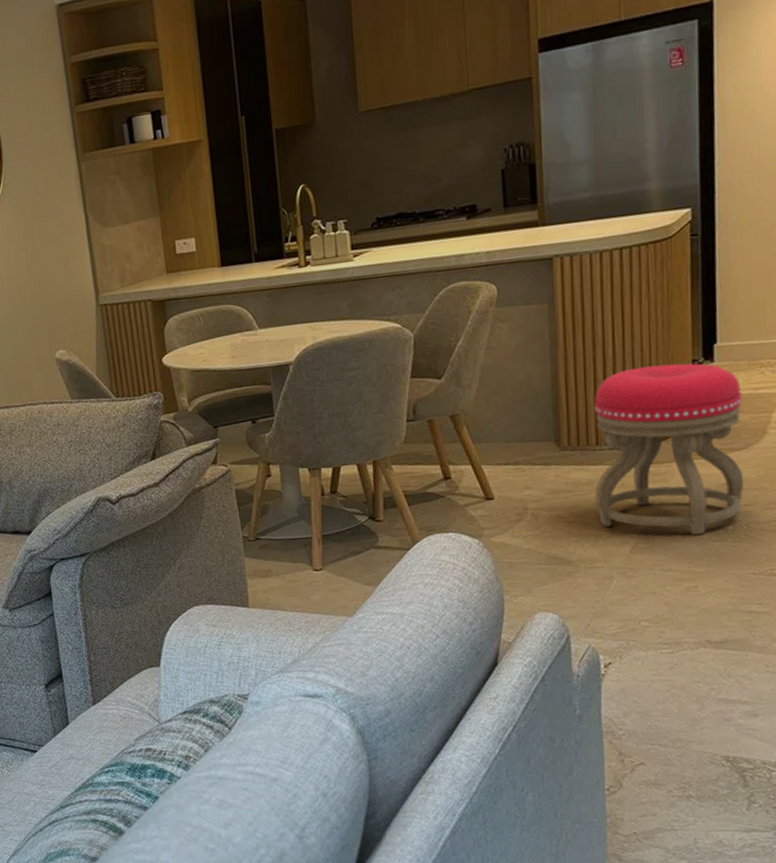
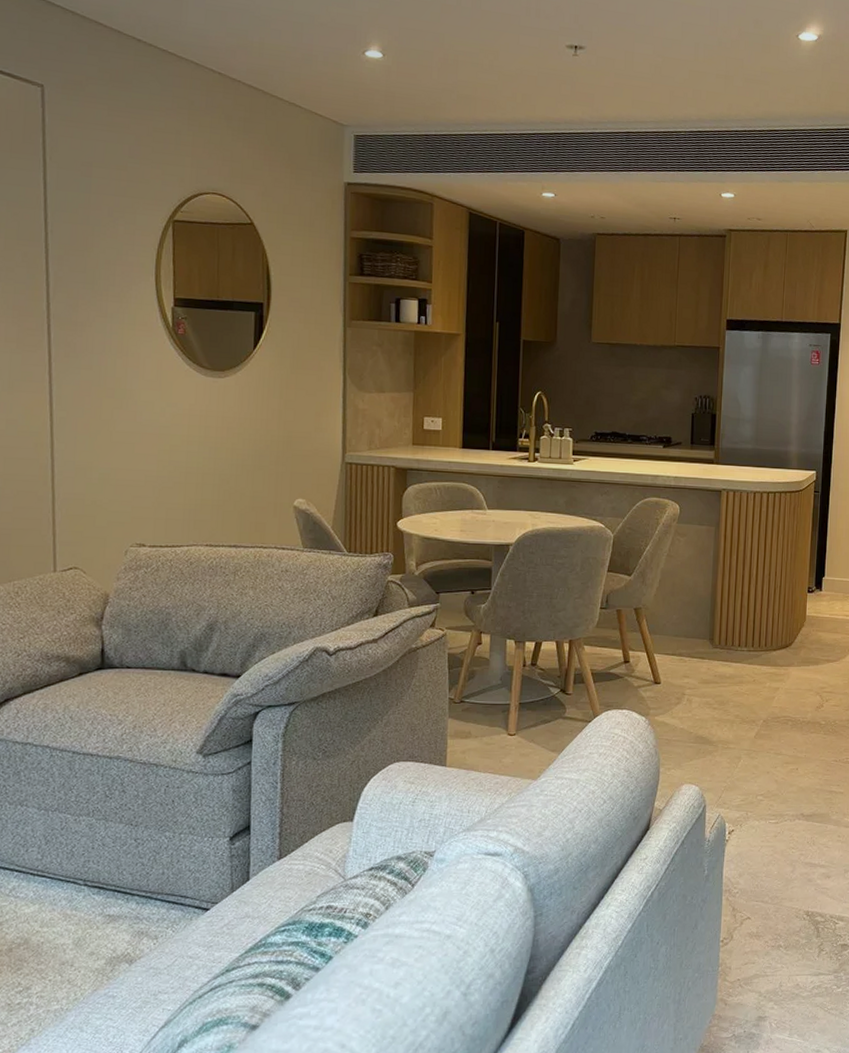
stool: present [593,363,744,535] -> none [734,588,838,726]

